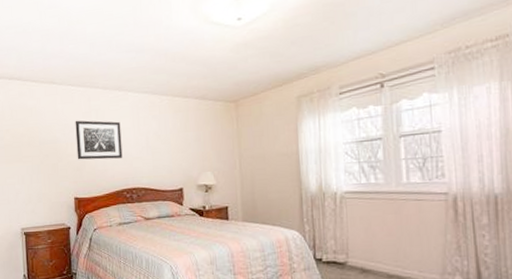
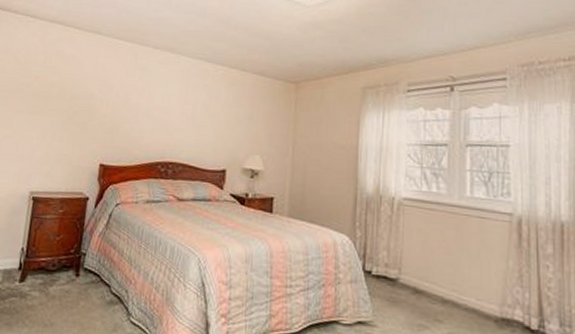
wall art: present [75,120,123,160] -> none [111,77,167,126]

